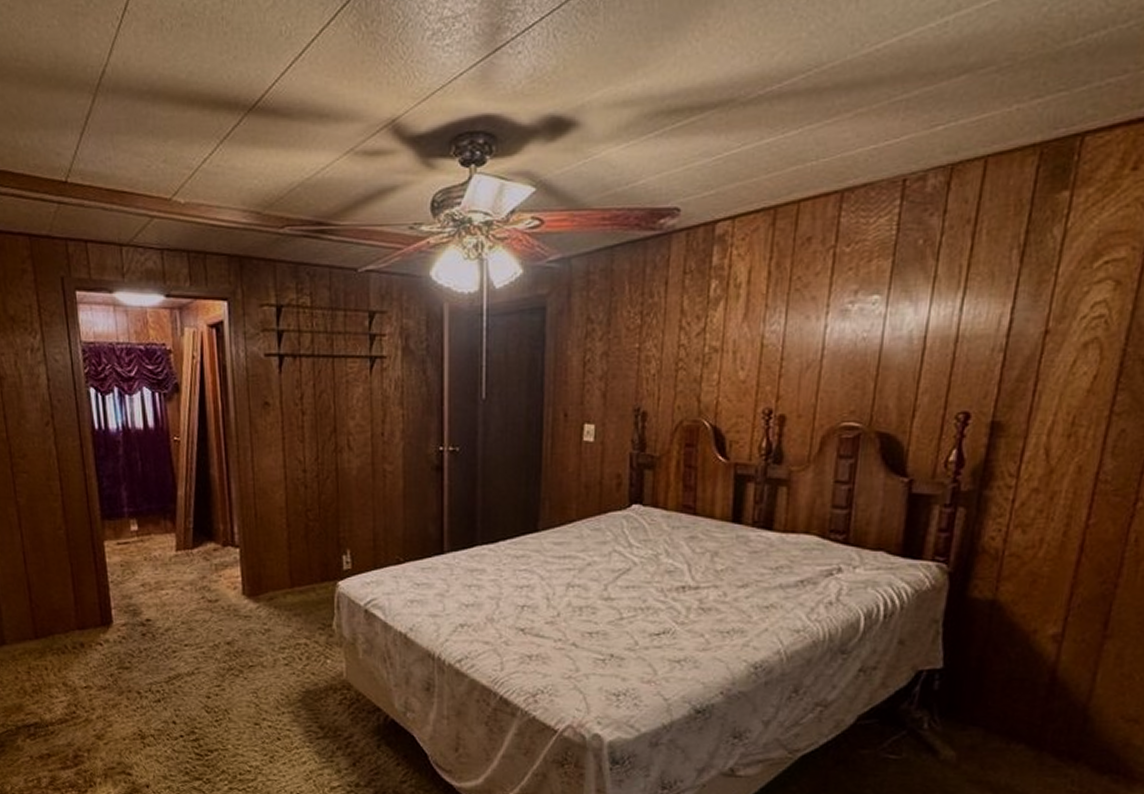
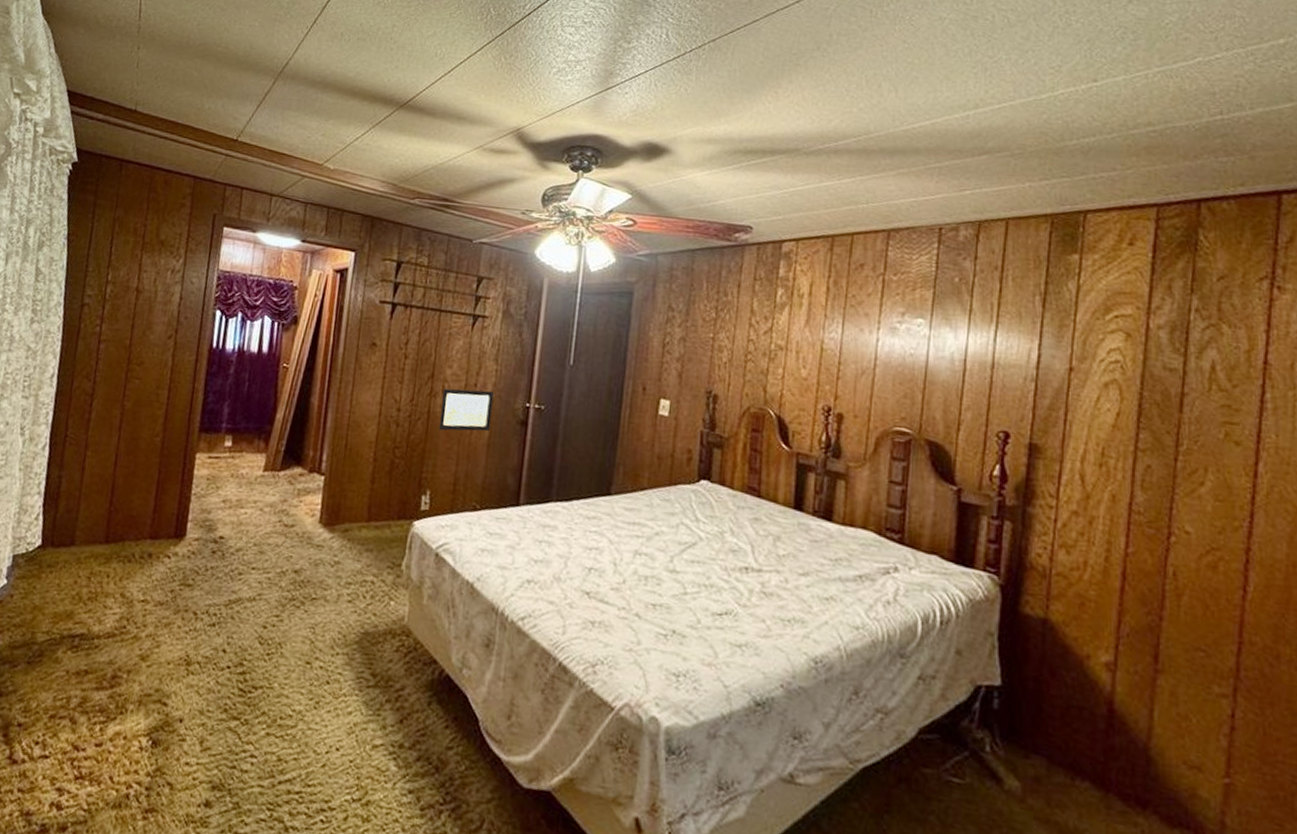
wall art: none [348,438,405,487] -> present [438,388,494,432]

